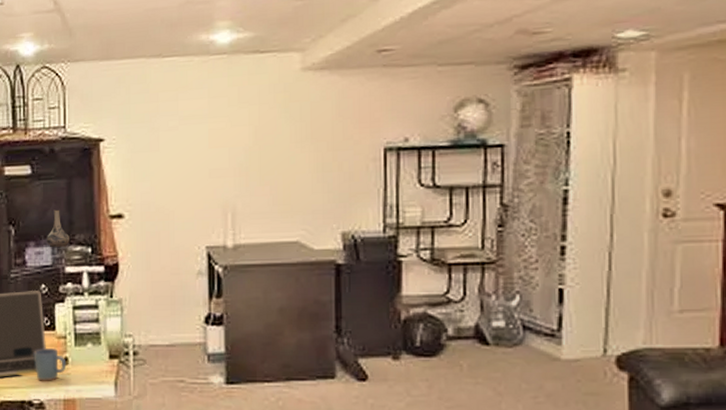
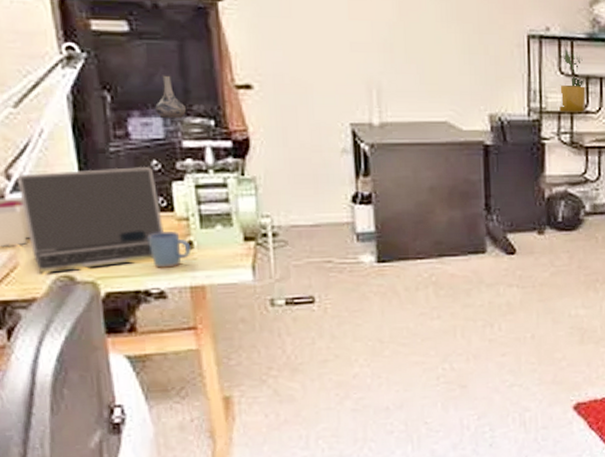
planter: none [417,158,449,228] -> present [558,48,586,113]

